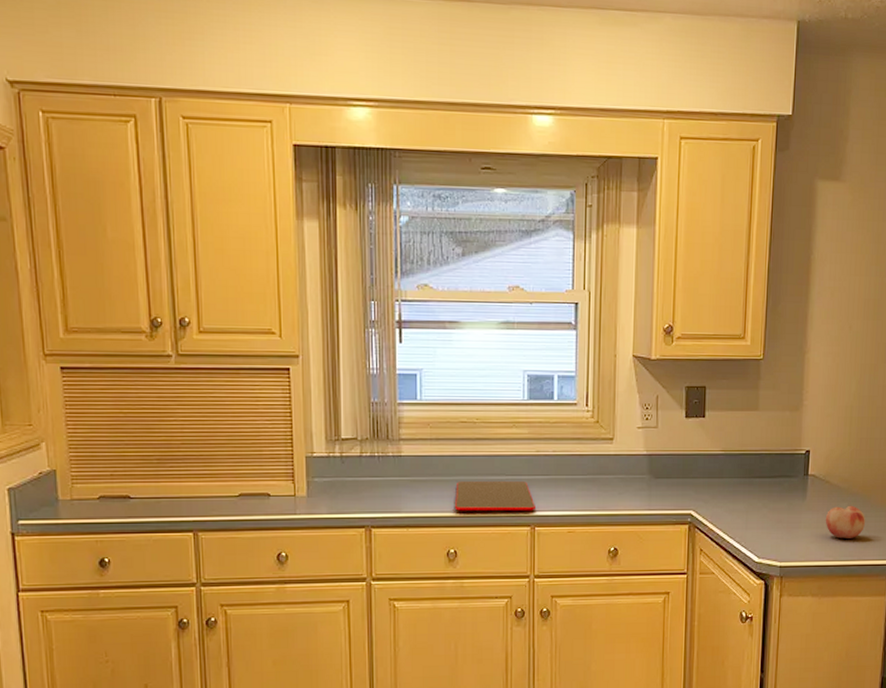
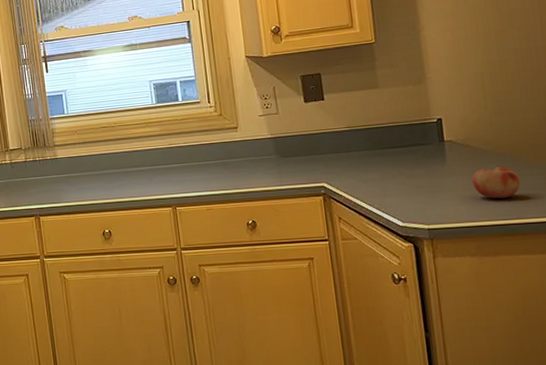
cutting board: present [455,480,535,511] -> none [104,170,175,198]

